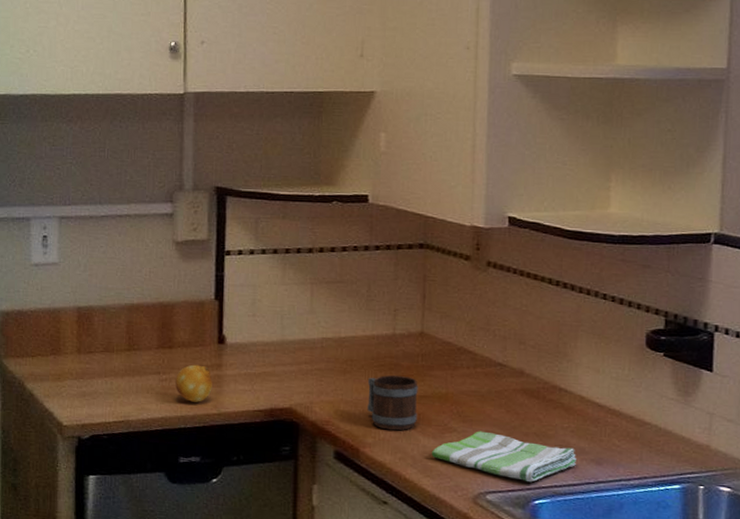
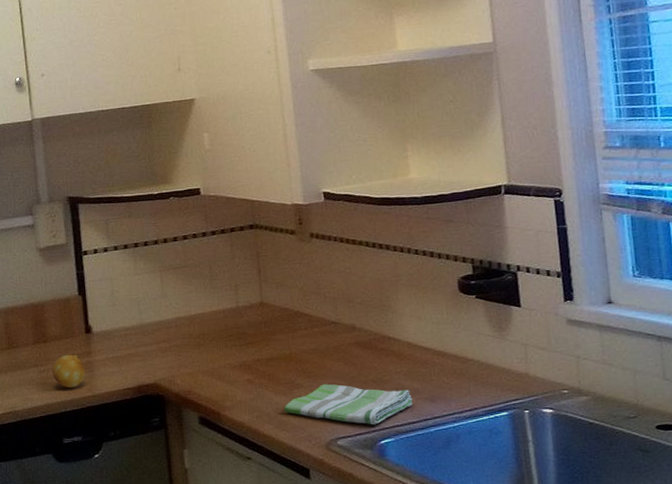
mug: present [367,375,418,431] -> none [220,342,267,393]

